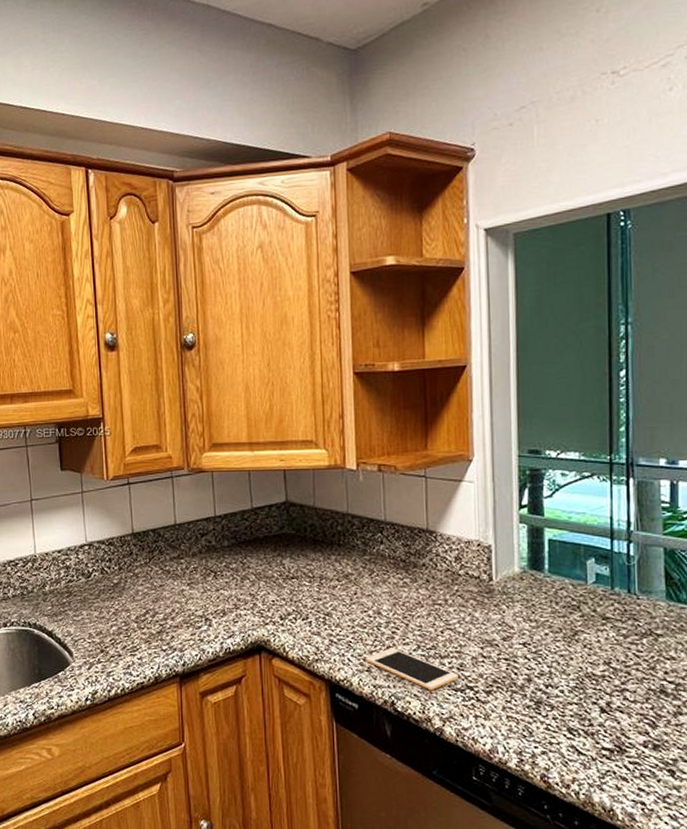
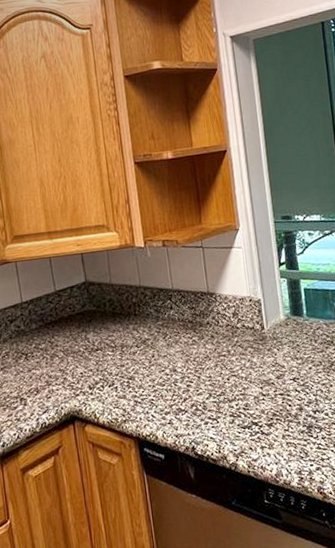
cell phone: present [365,648,458,690] -> none [166,399,245,431]

